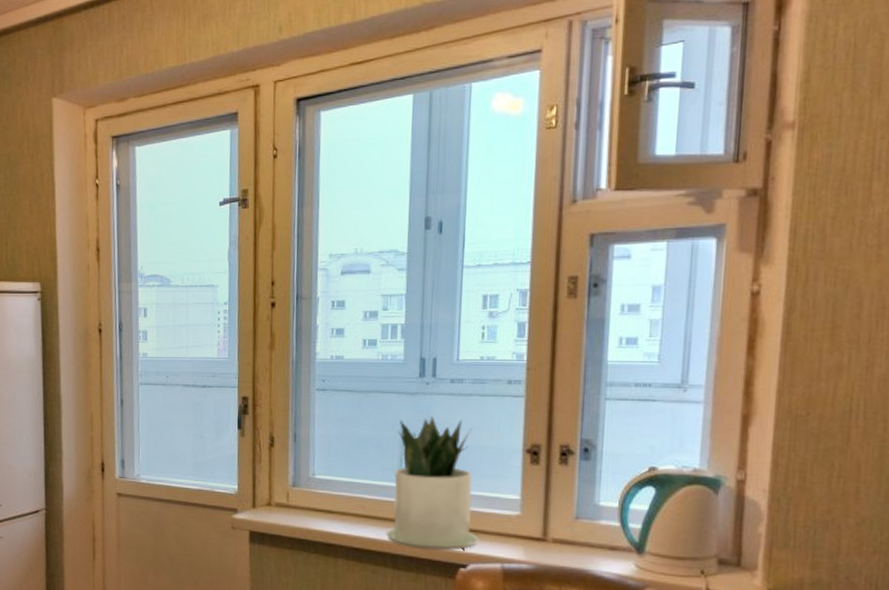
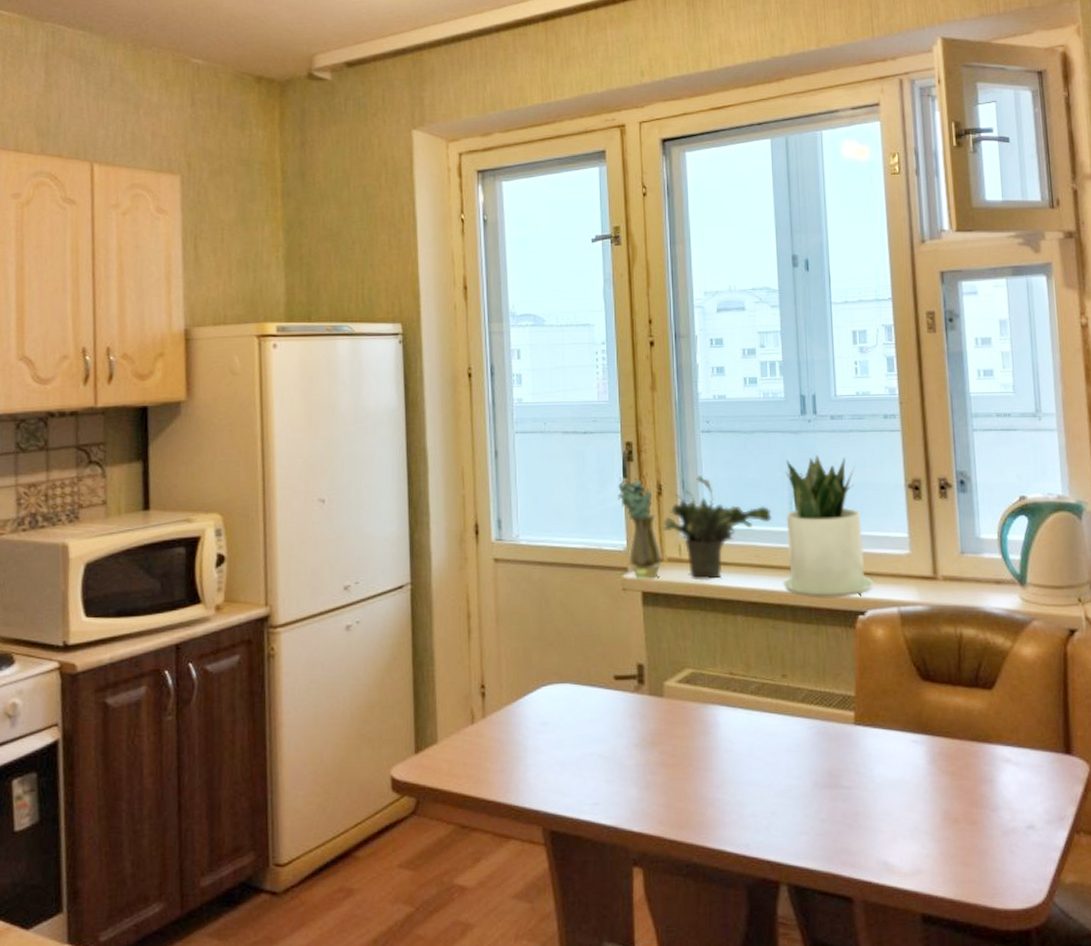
vase: none [232,428,271,520] -> present [618,477,662,579]
potted plant: none [271,431,381,526] -> present [661,476,773,581]

